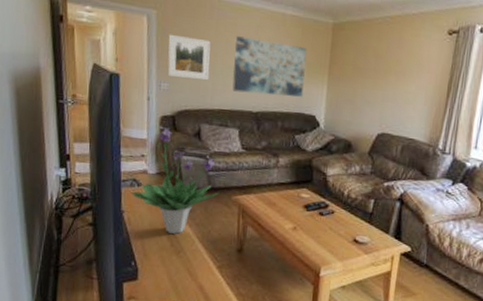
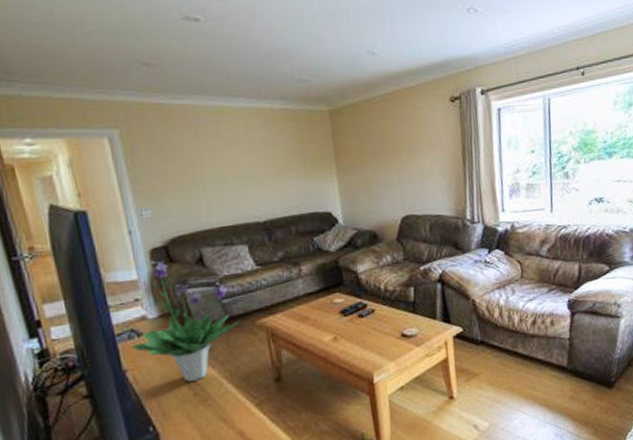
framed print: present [167,34,211,80] -> none [139,152,200,201]
wall art: present [232,36,307,97] -> none [221,141,312,204]

